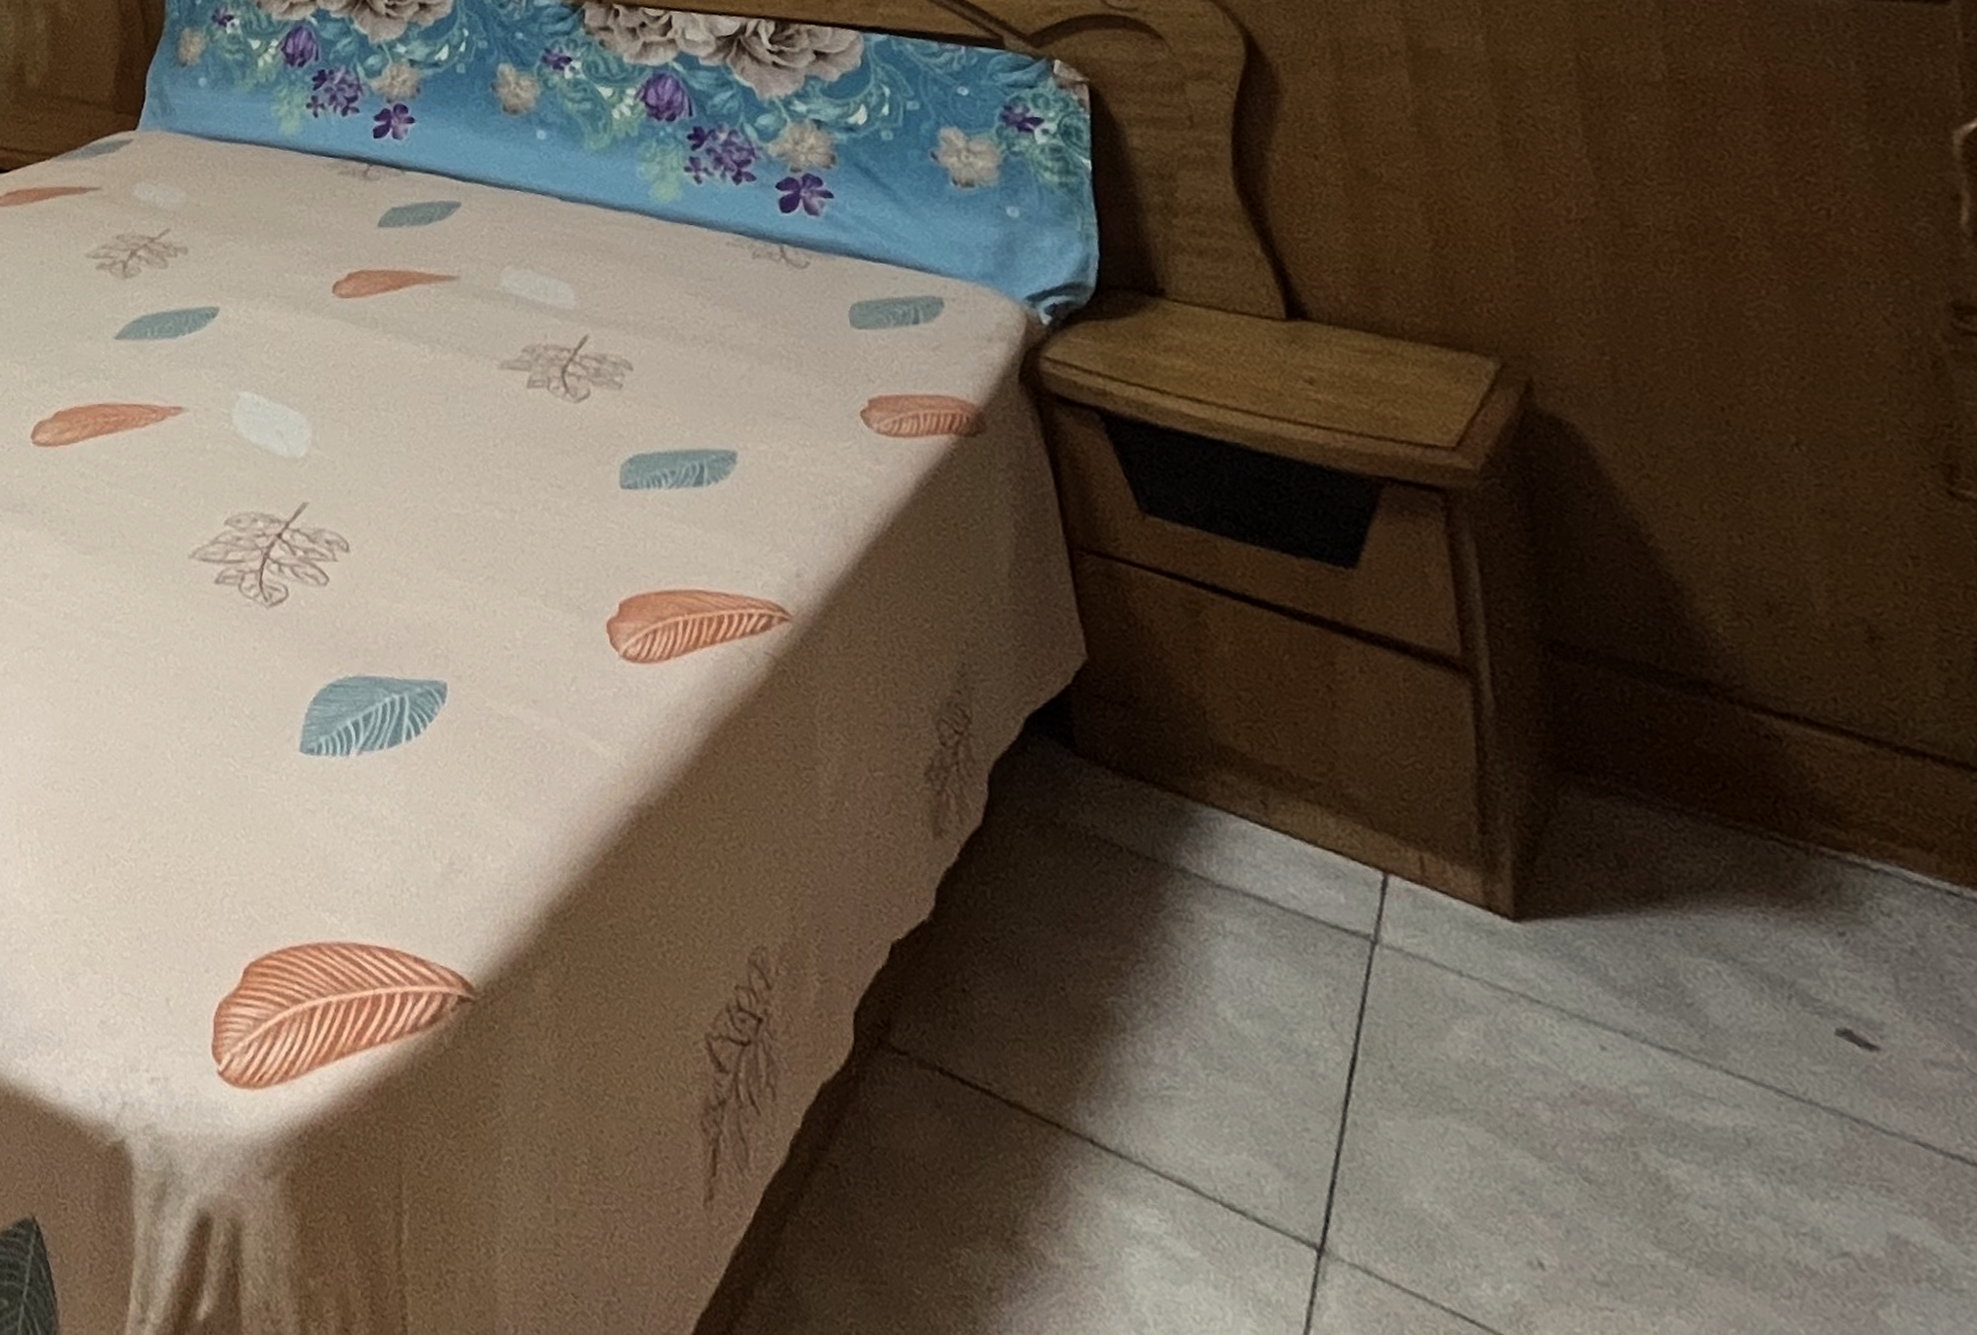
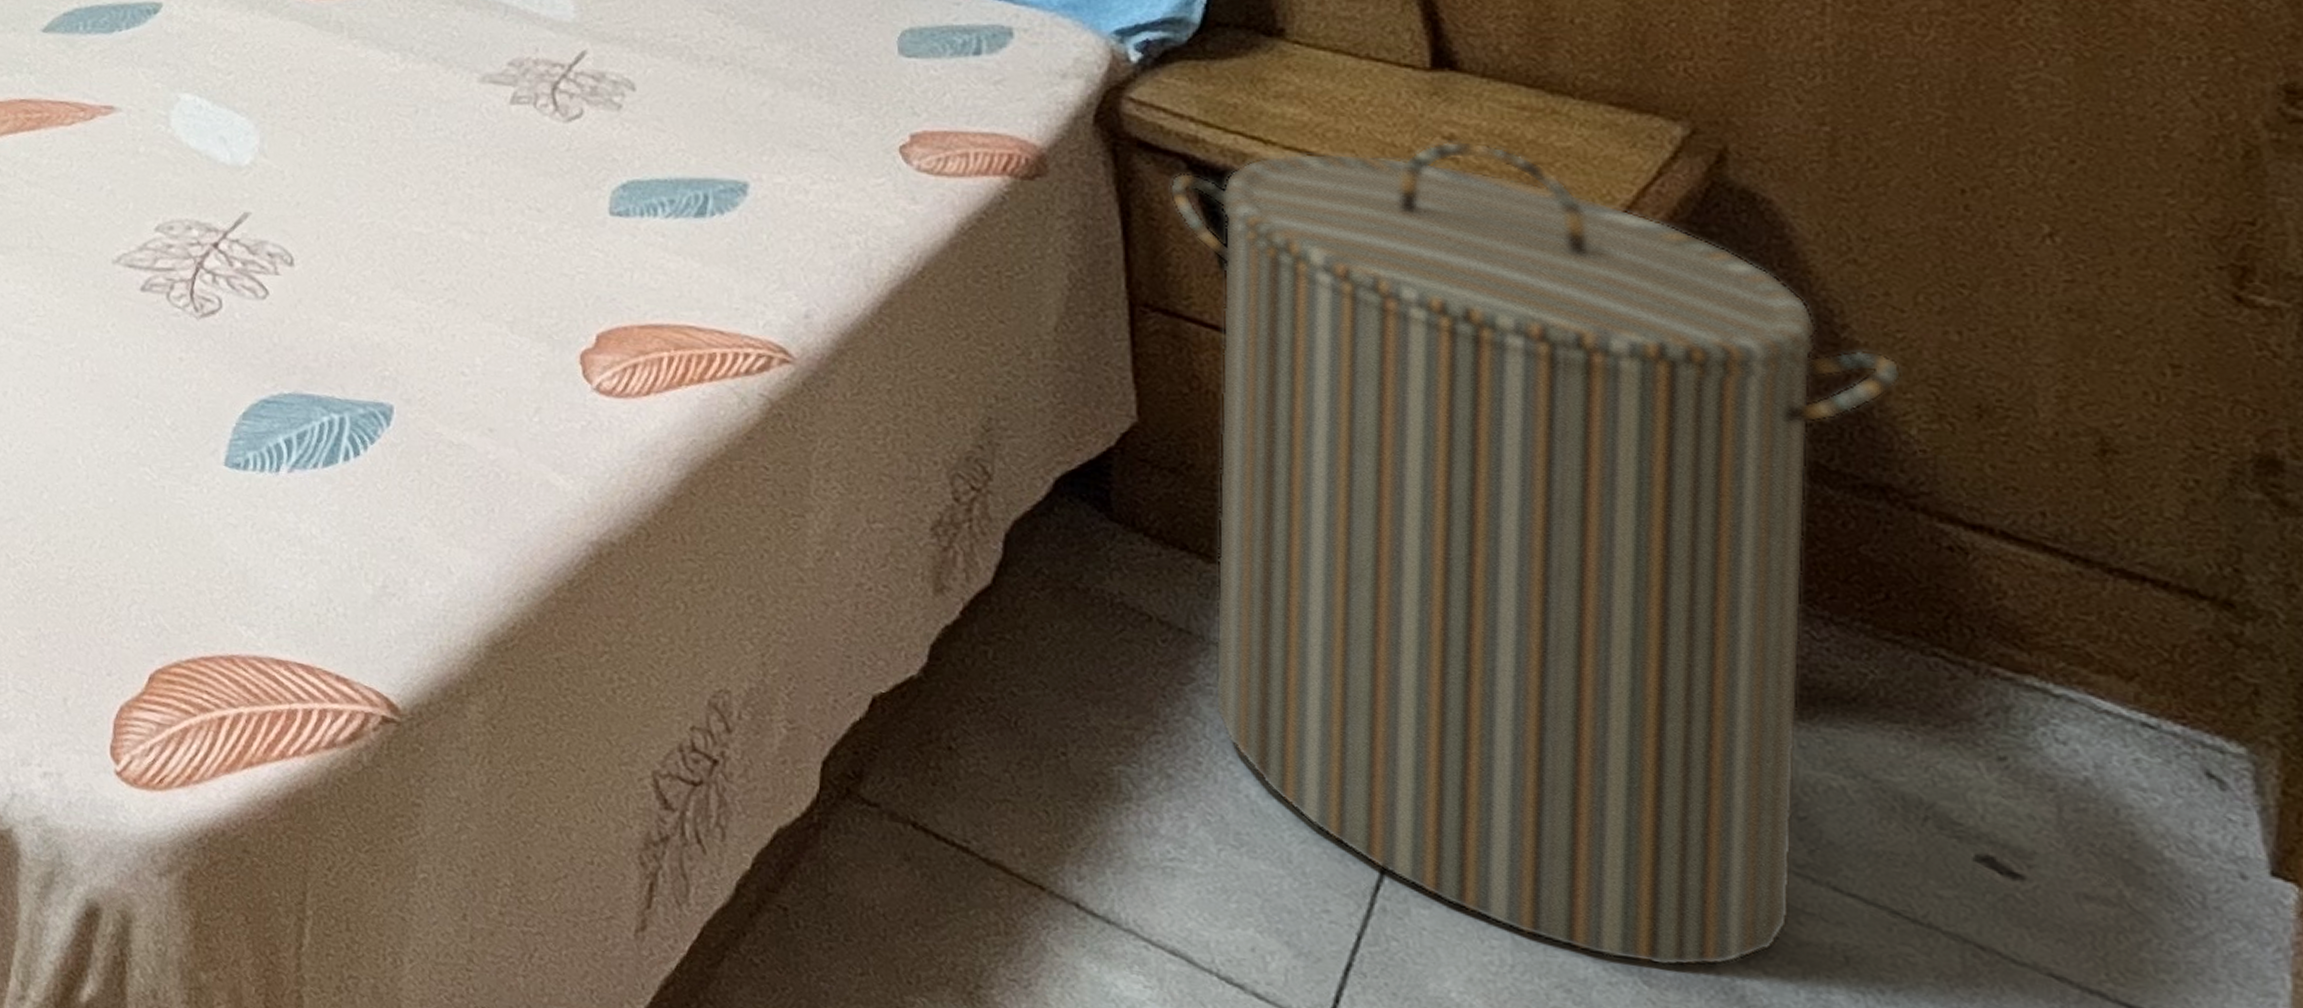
laundry hamper: none [1087,383,1702,1162] -> present [1169,140,1901,967]

